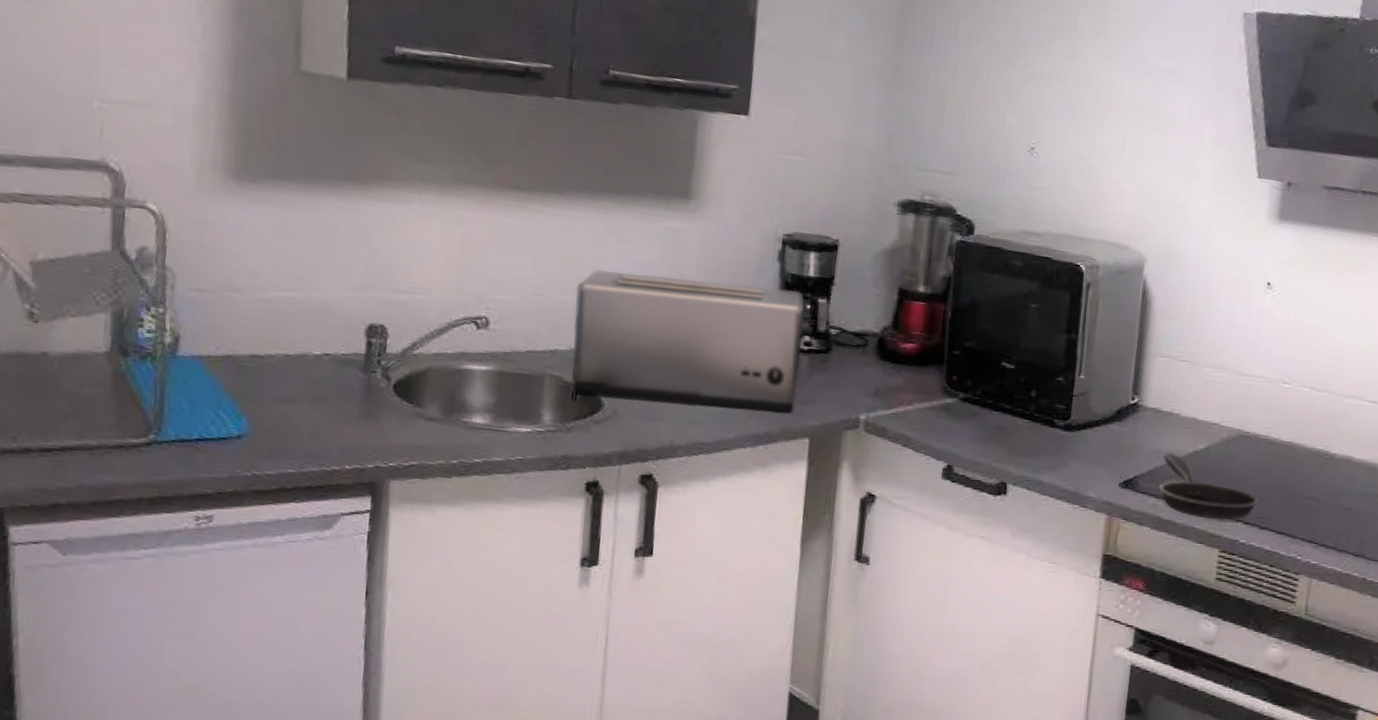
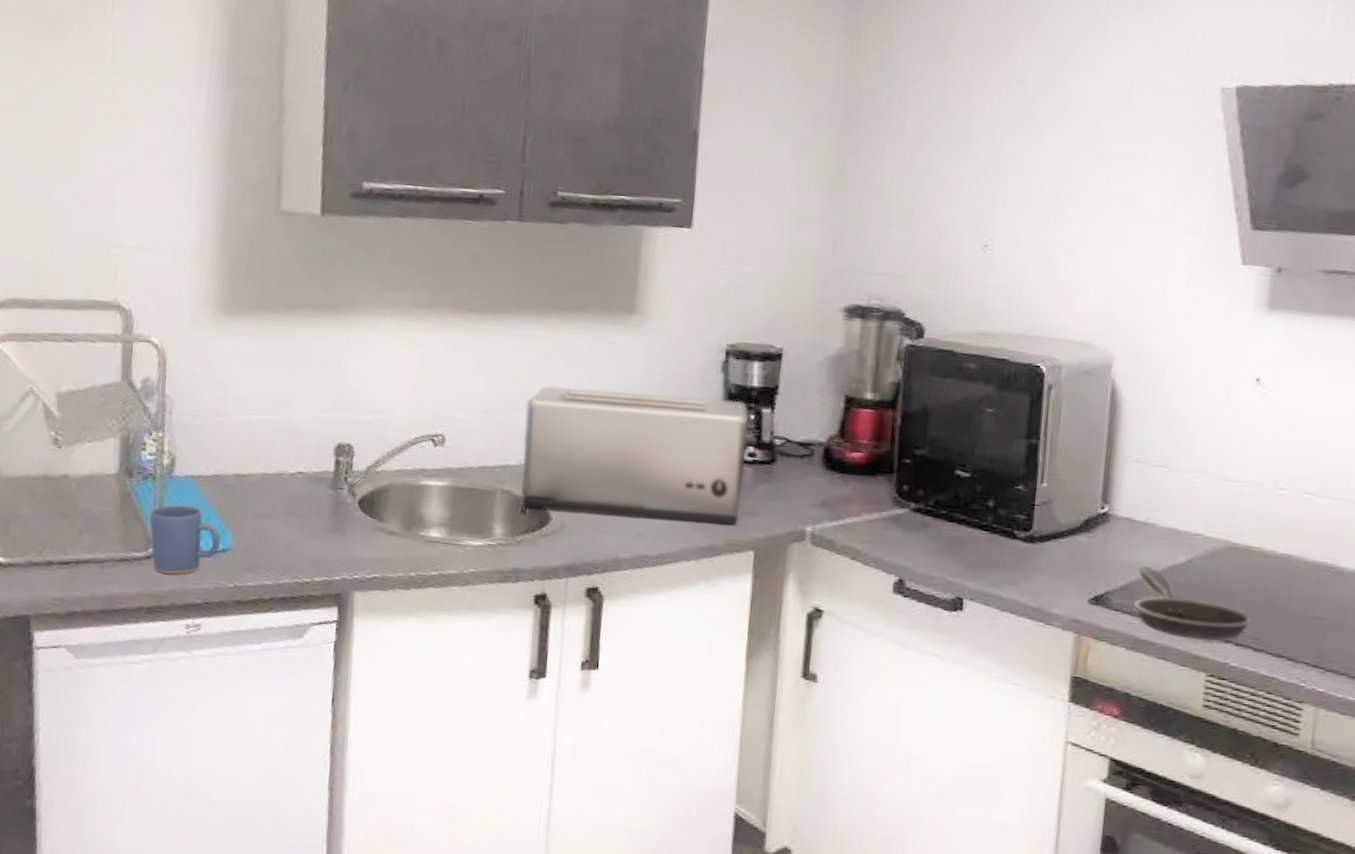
mug: none [149,387,236,463] -> present [149,505,221,575]

